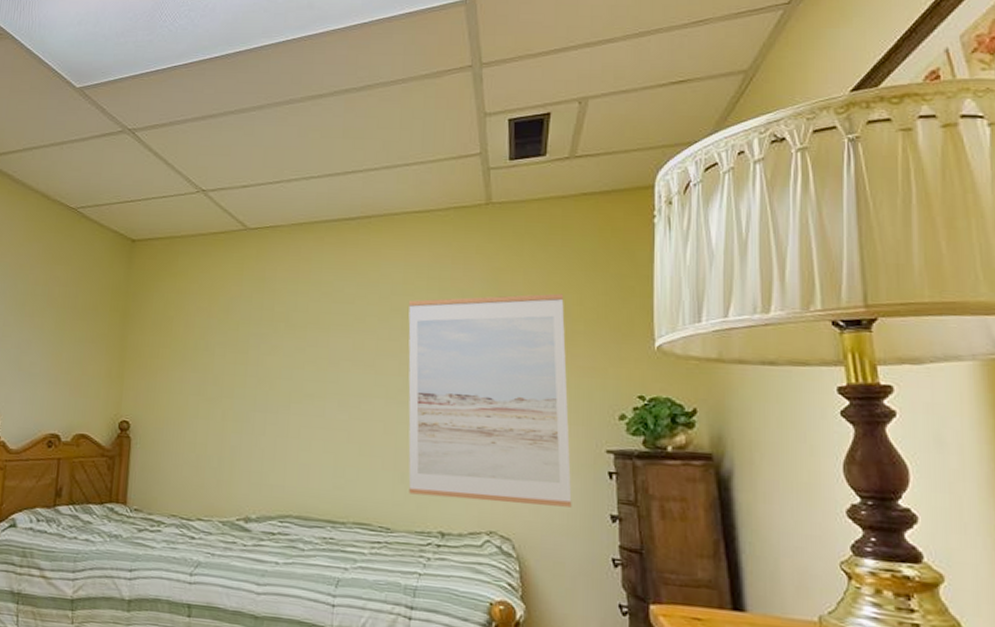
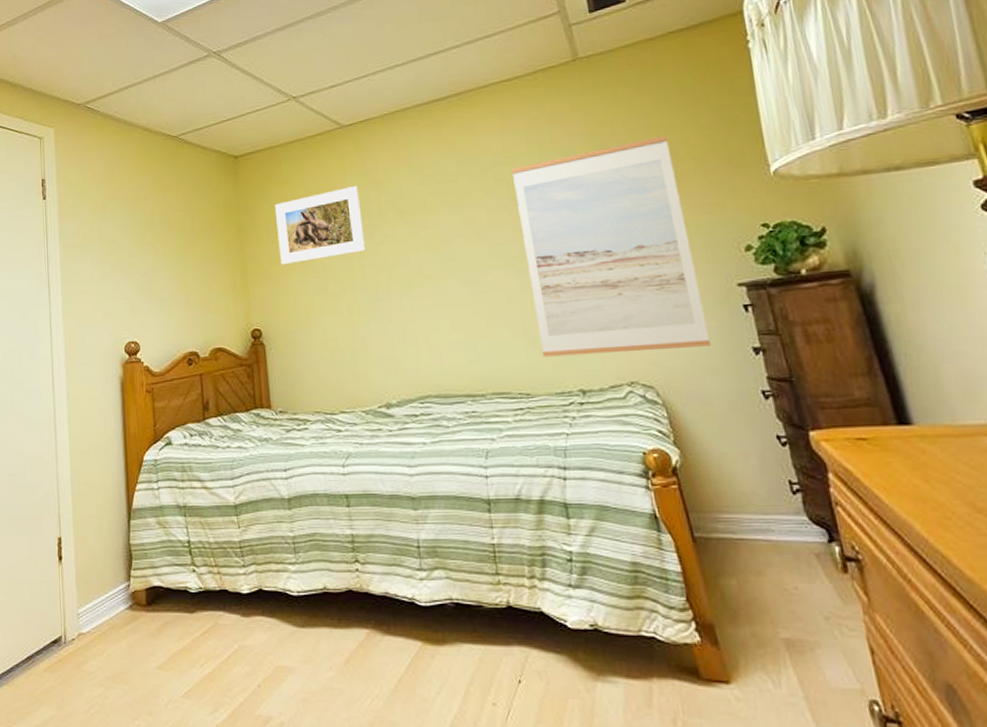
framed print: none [161,291,253,360] -> present [274,186,366,265]

